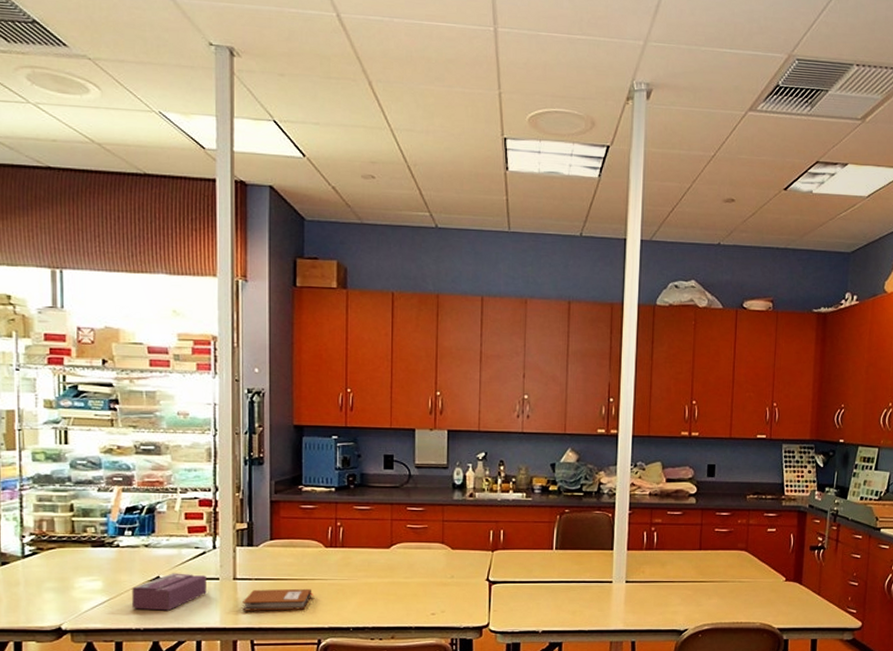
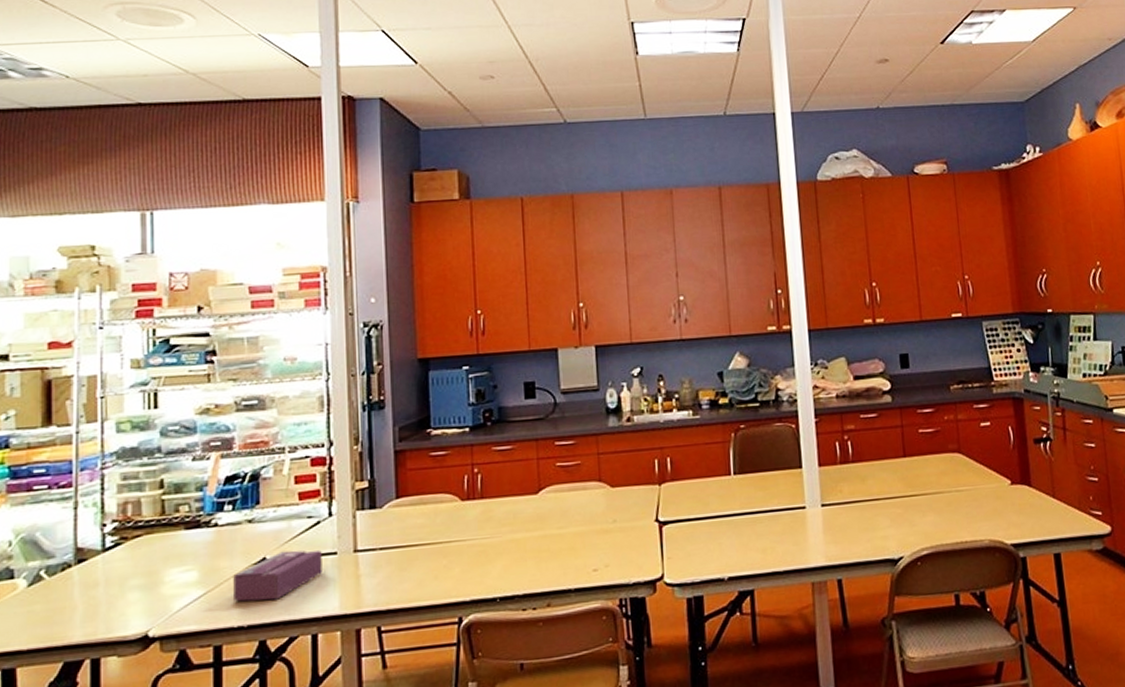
notebook: present [243,588,314,611] -> none [366,553,451,590]

